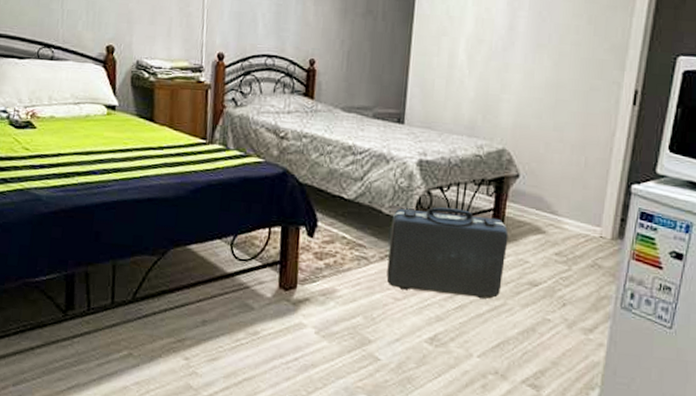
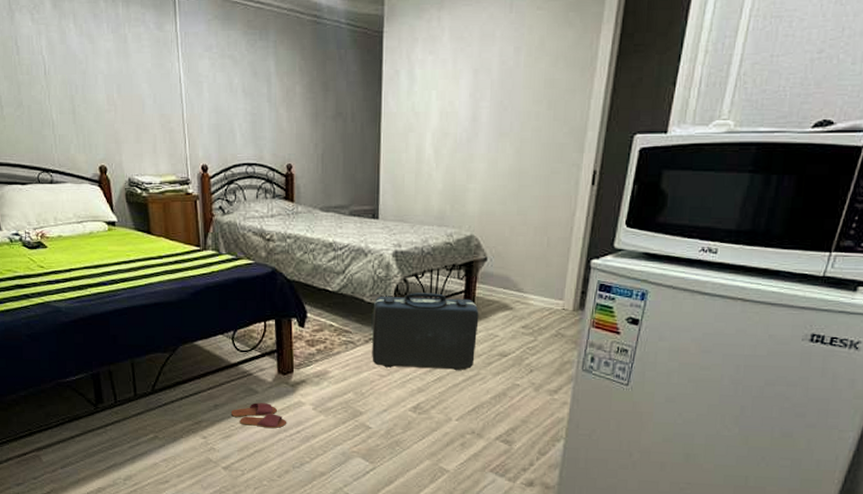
slippers: none [221,321,283,353] -> present [232,403,286,428]

